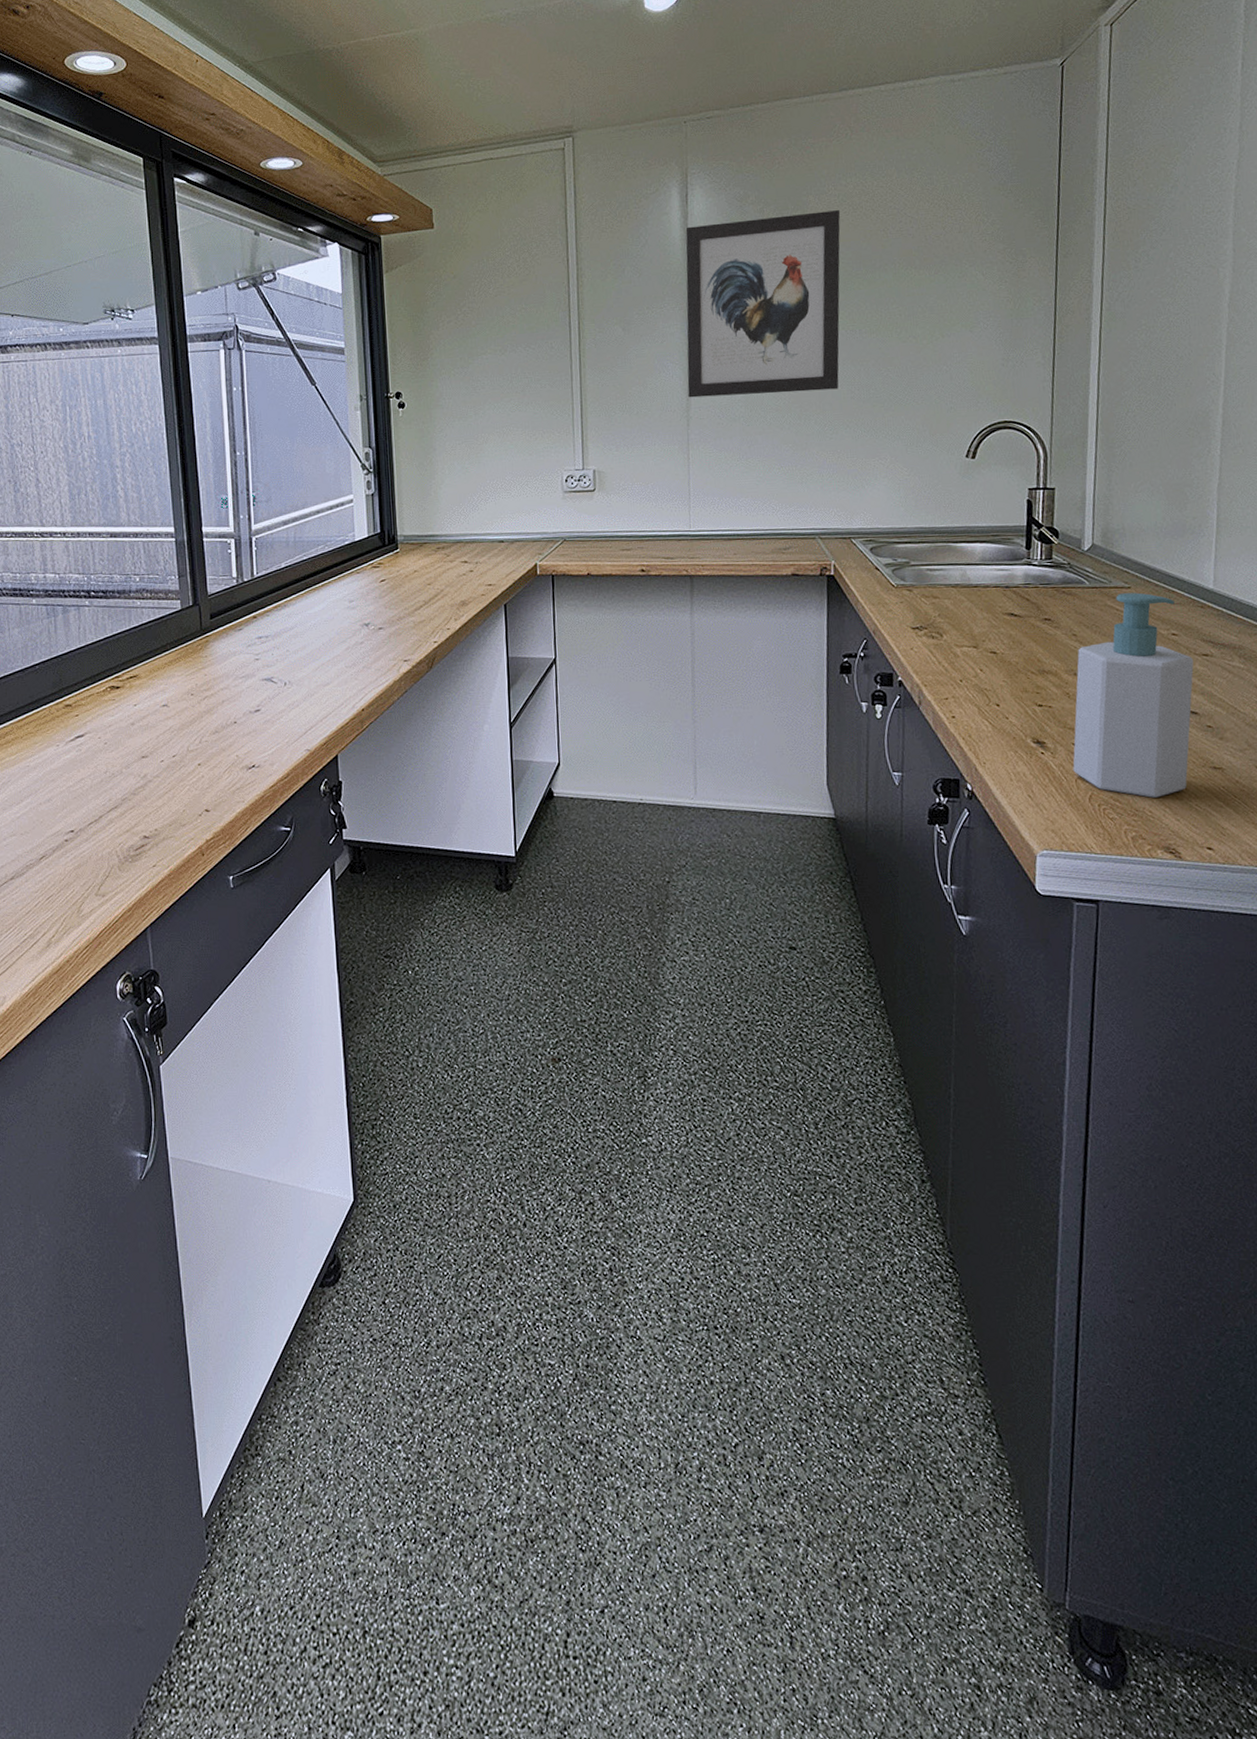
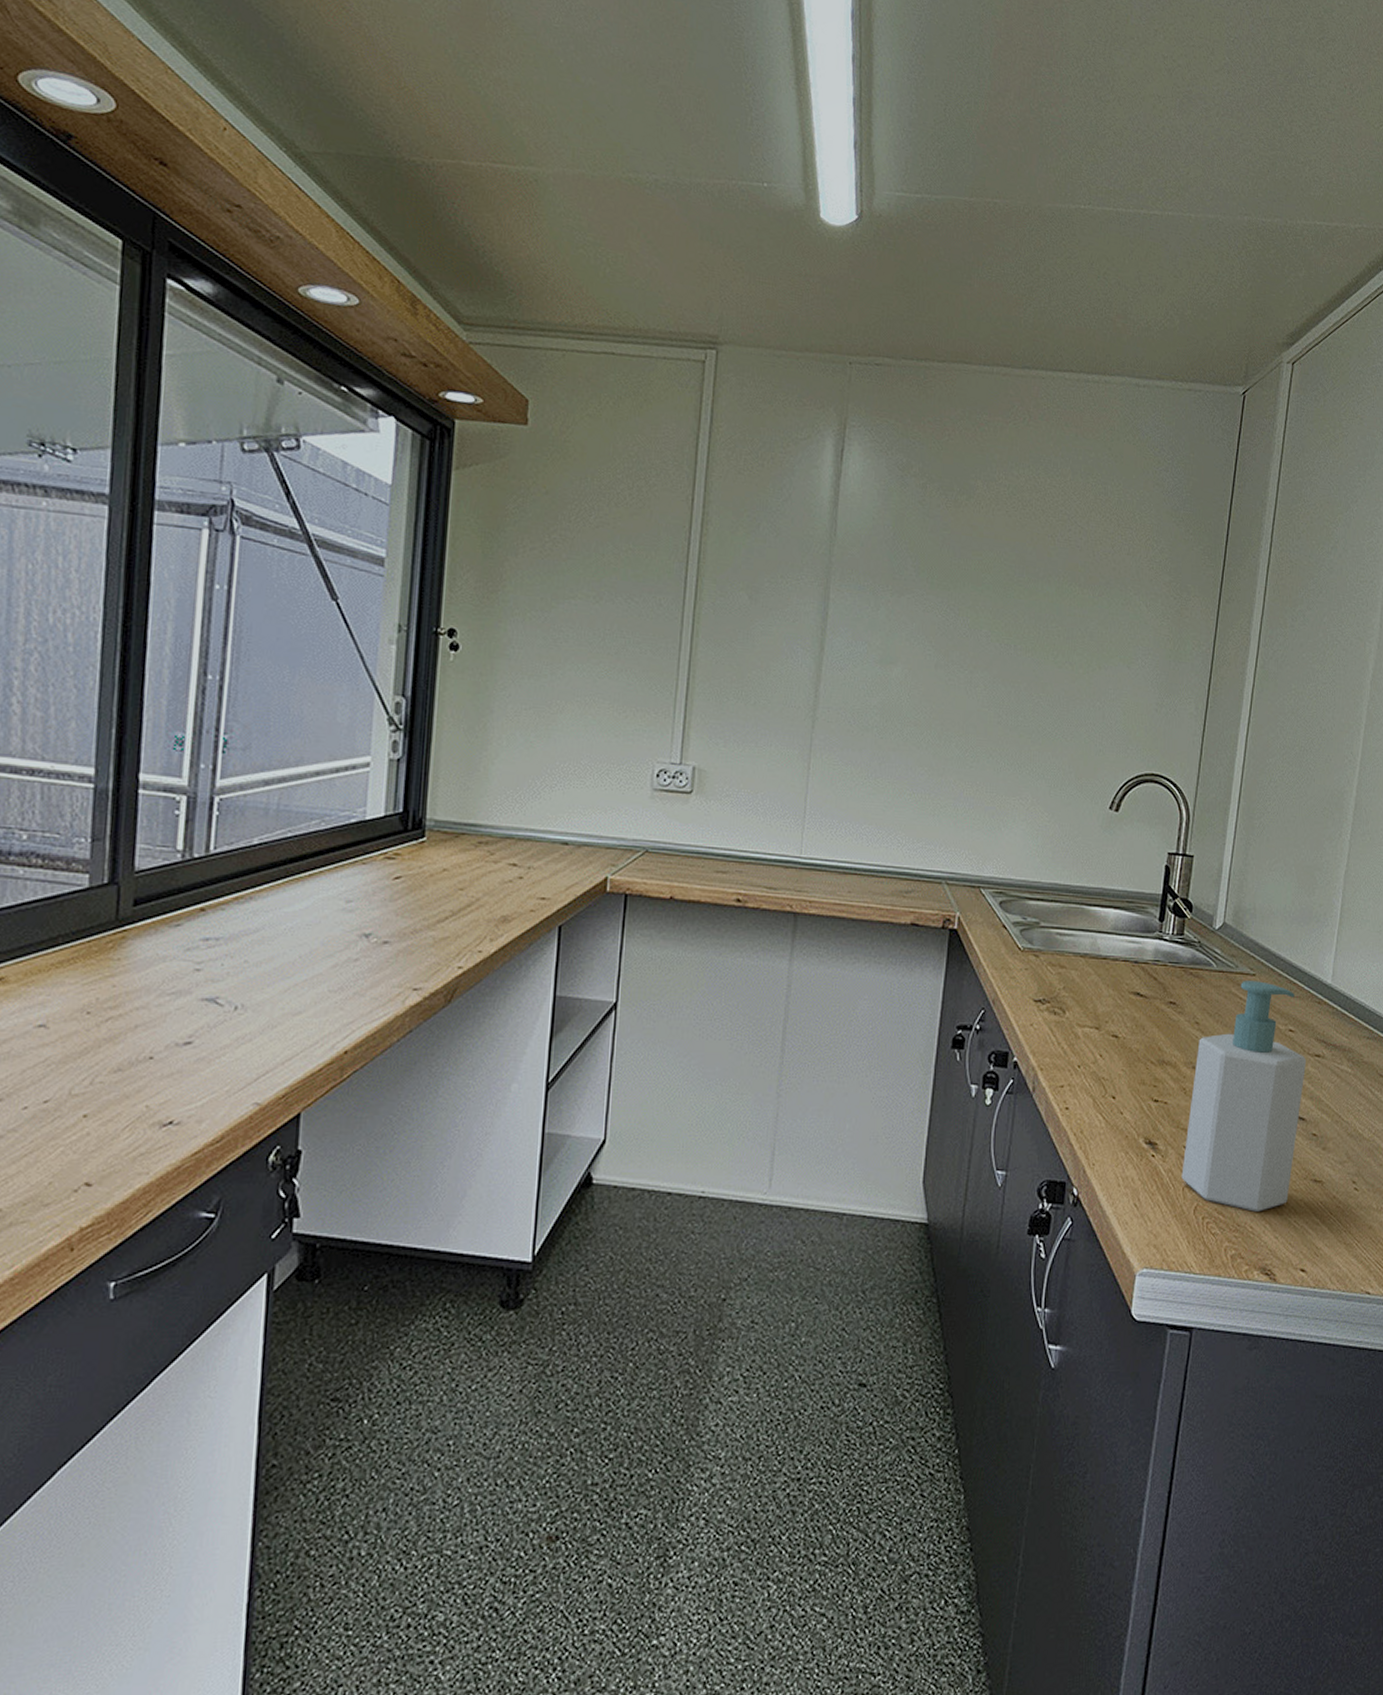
wall art: present [685,210,841,398] -> none [817,488,1009,710]

